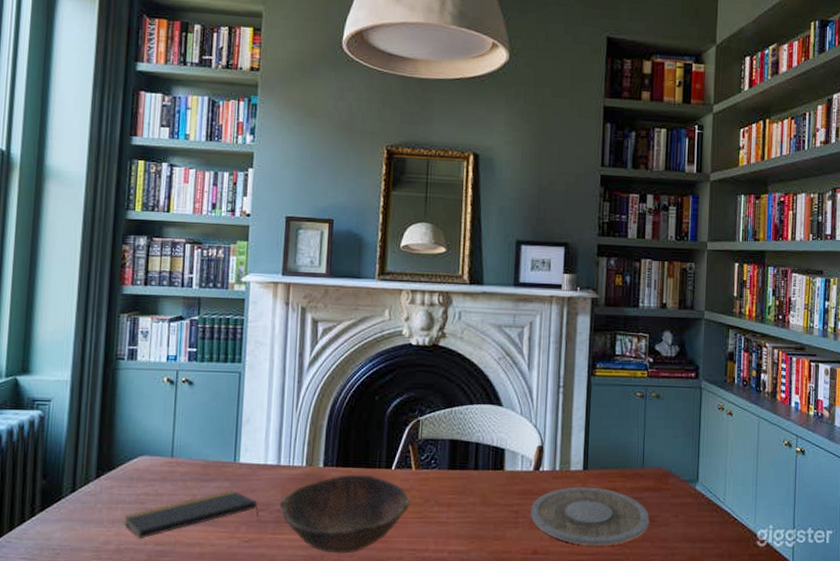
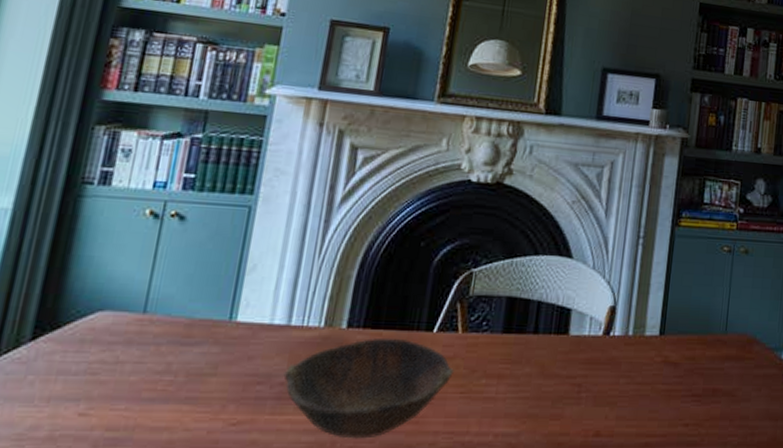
notepad: present [124,490,259,539] -> none [63,357,255,423]
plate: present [530,487,650,545] -> none [595,355,730,425]

